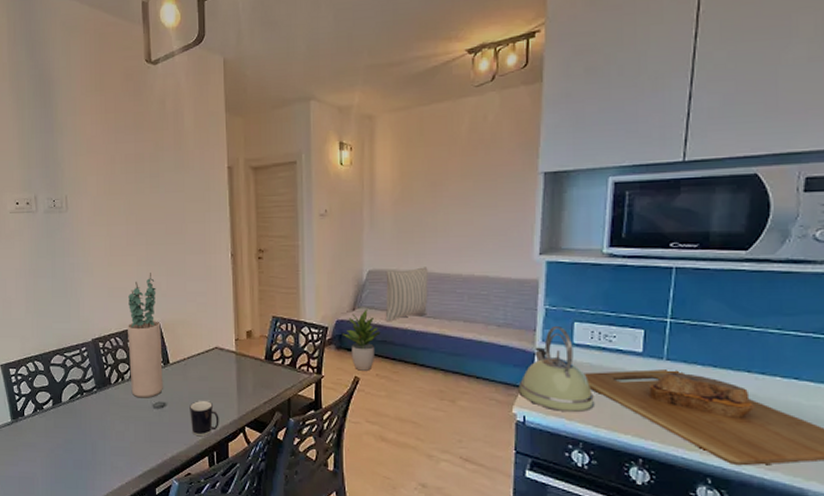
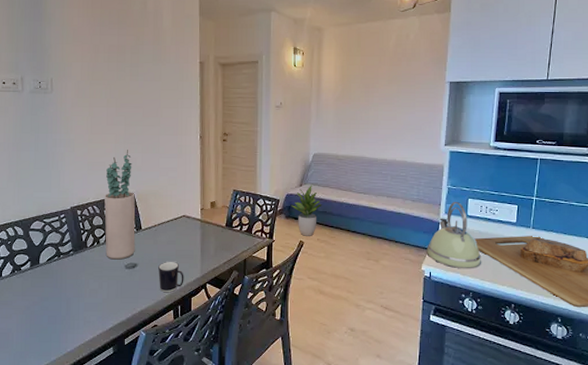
pillow: present [385,267,428,322] -> none [326,152,361,196]

